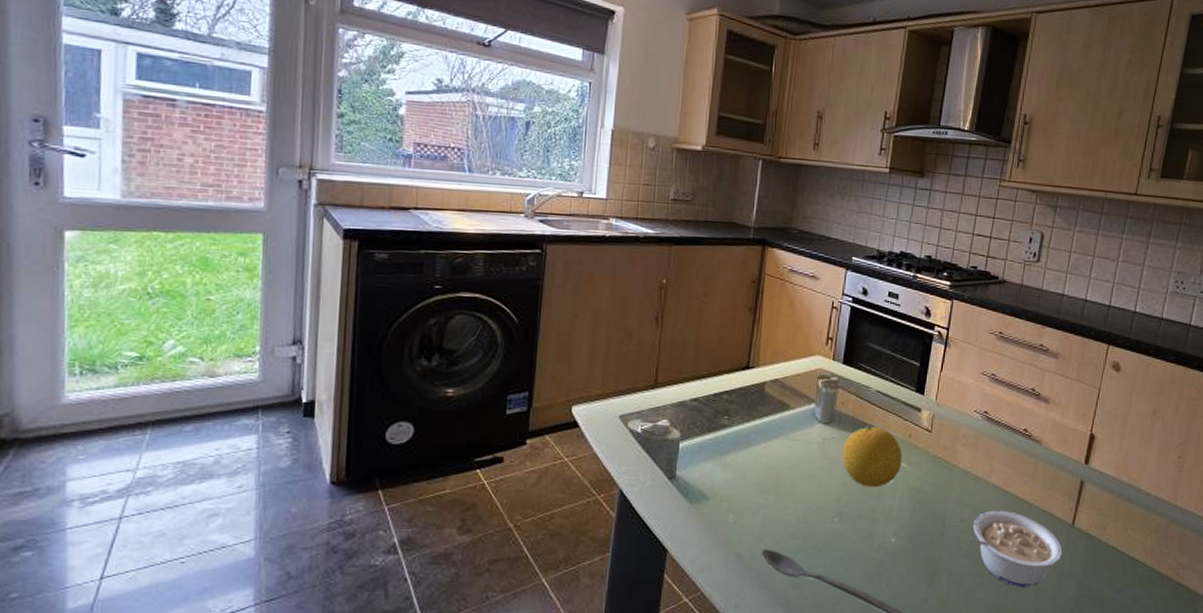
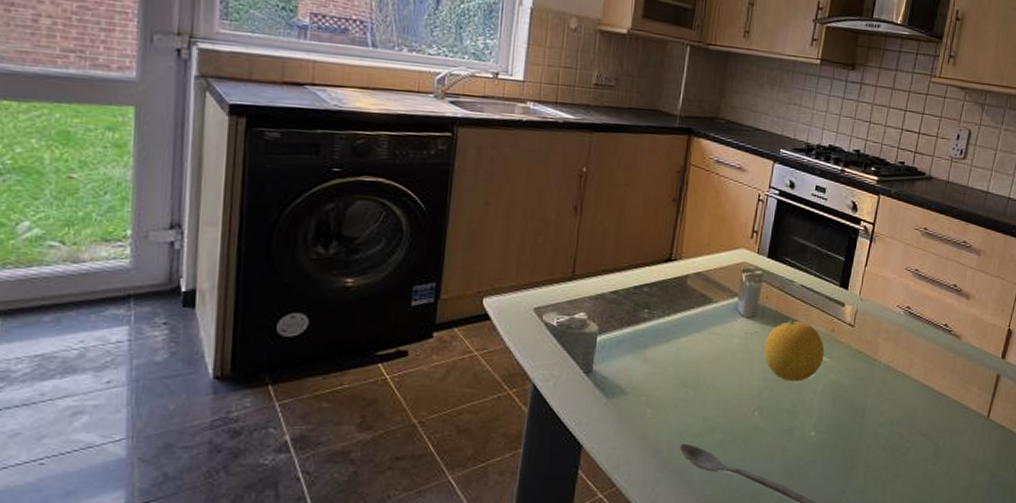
legume: present [970,510,1063,588] -> none [888,403,977,479]

